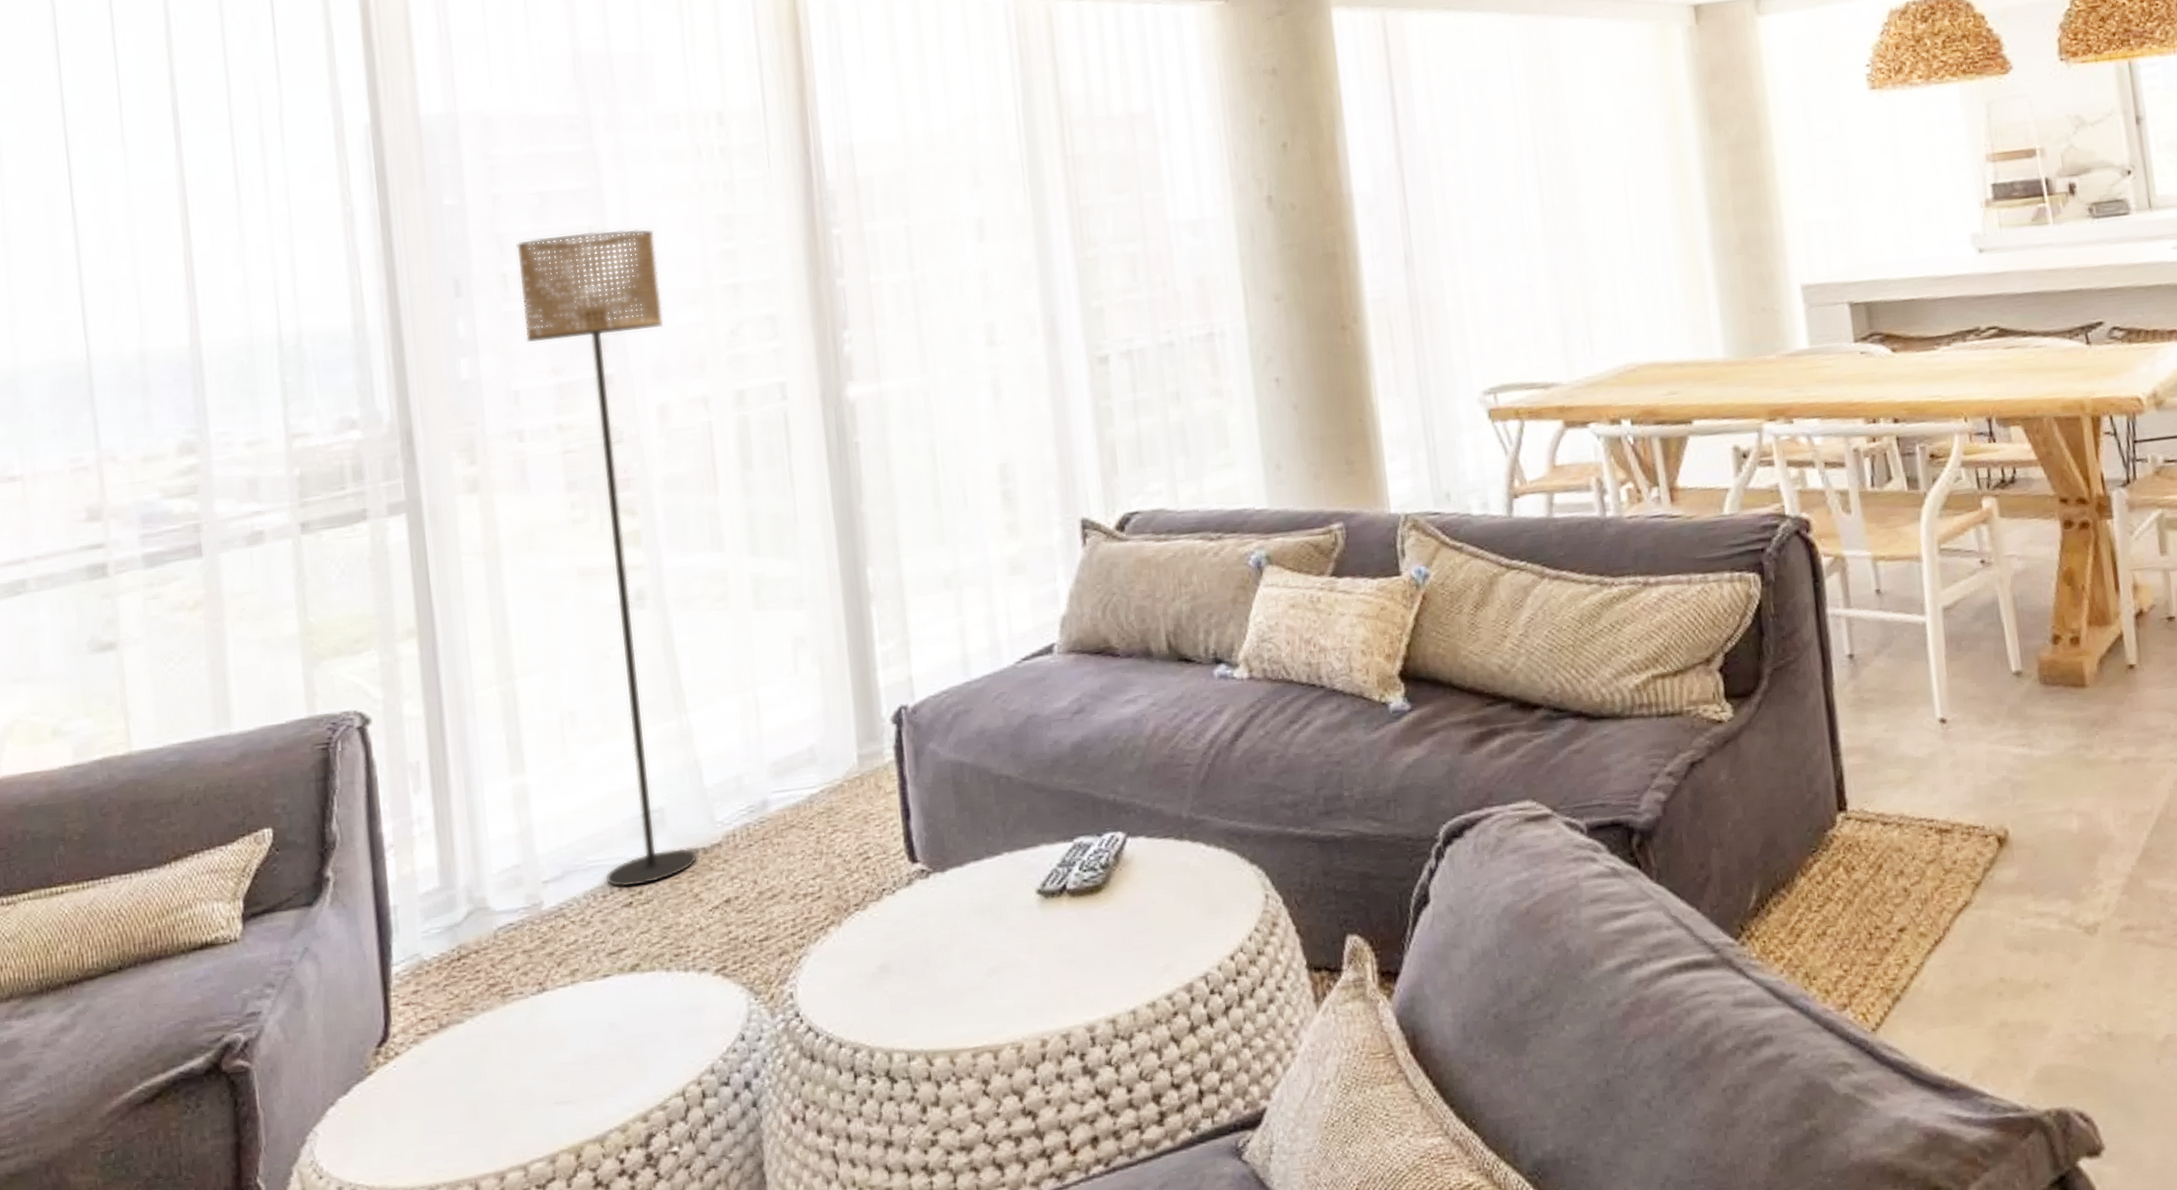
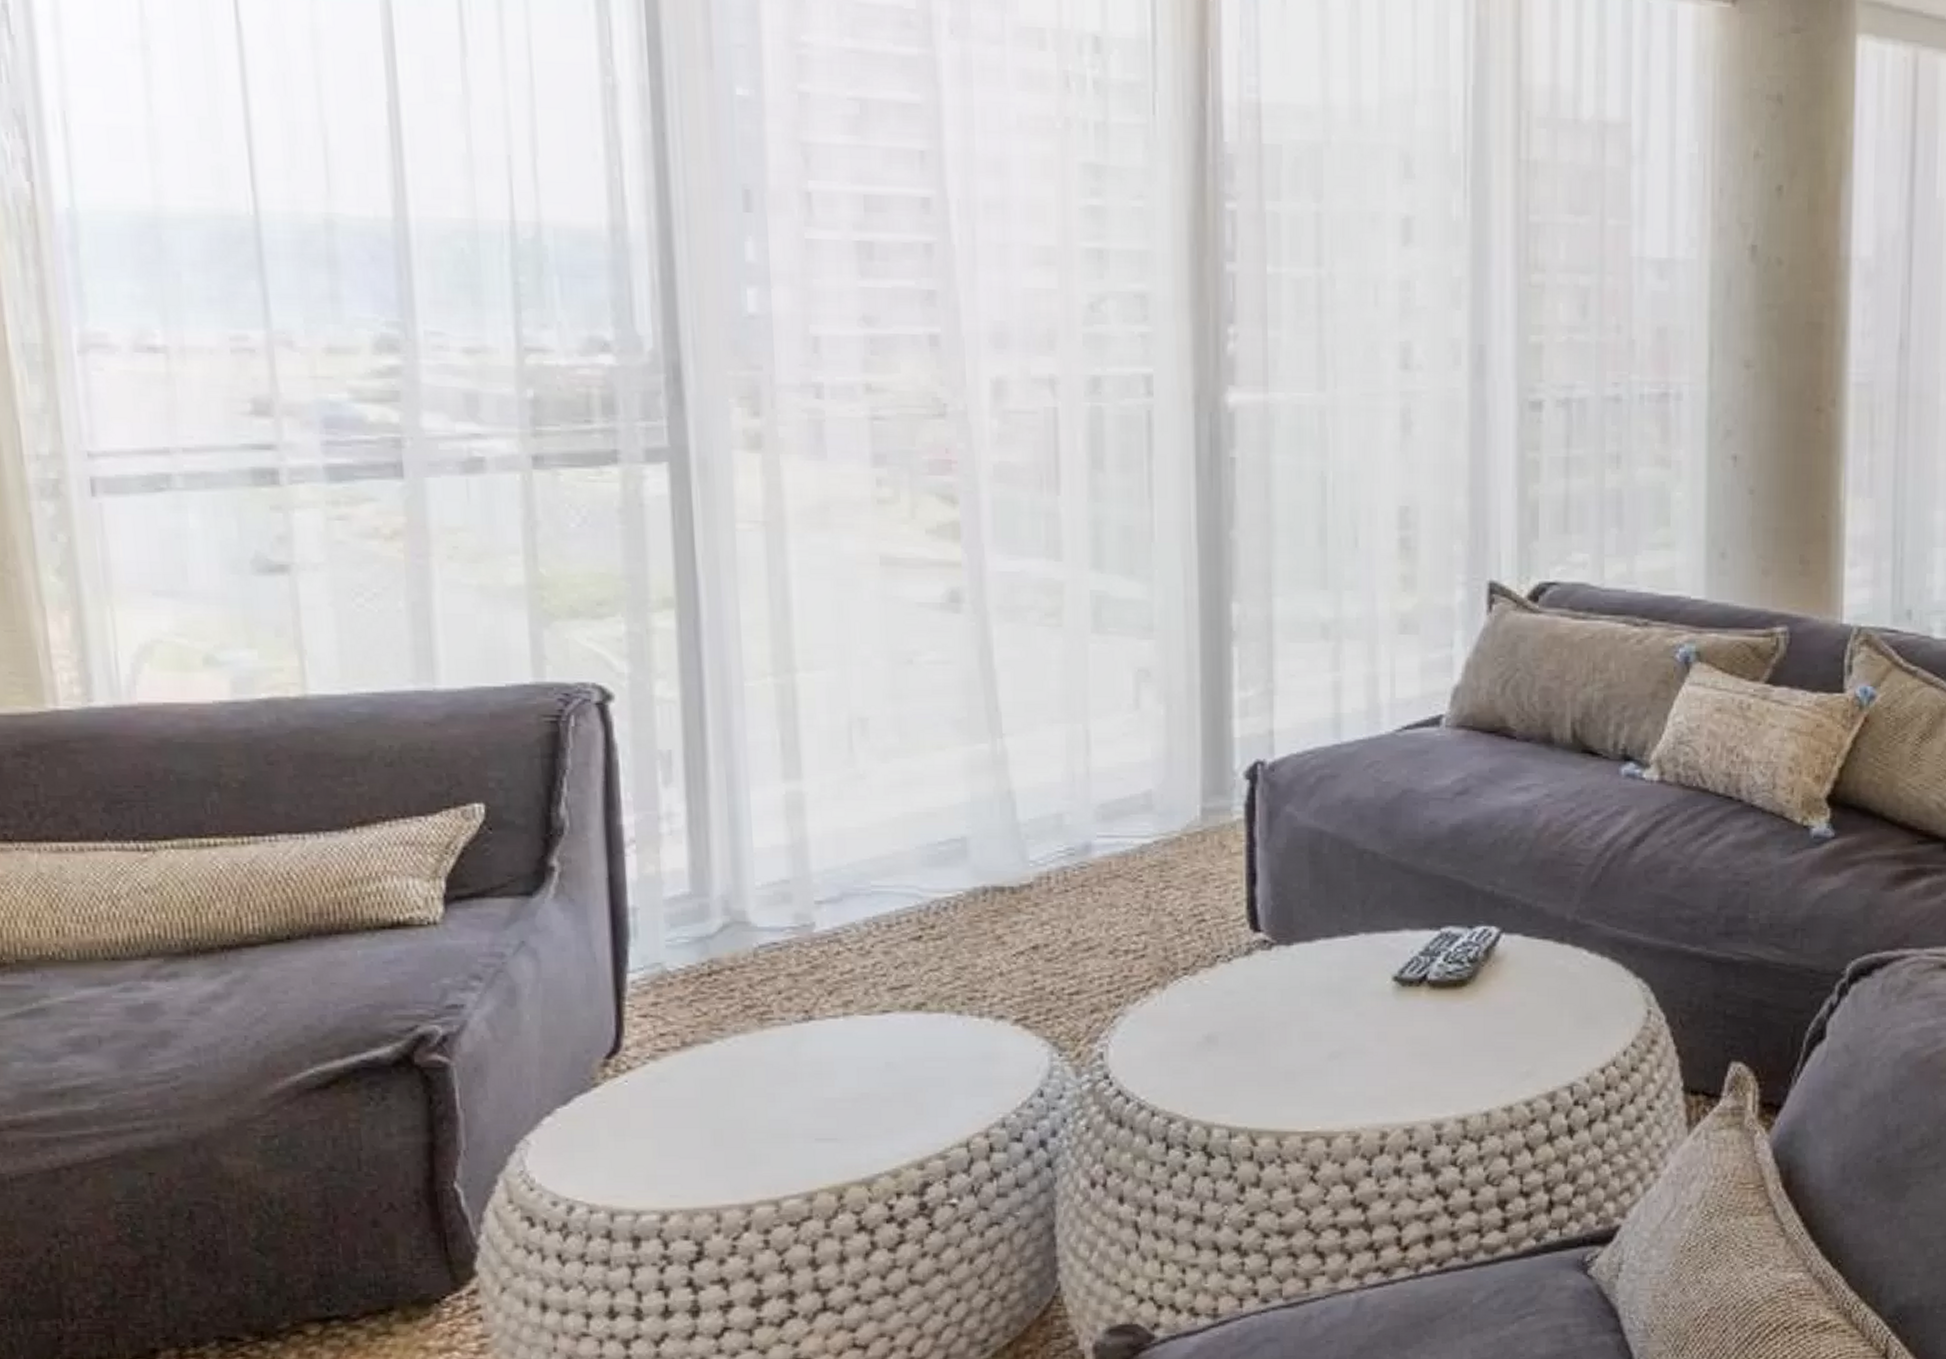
floor lamp: present [516,228,698,888] -> none [825,154,1007,920]

